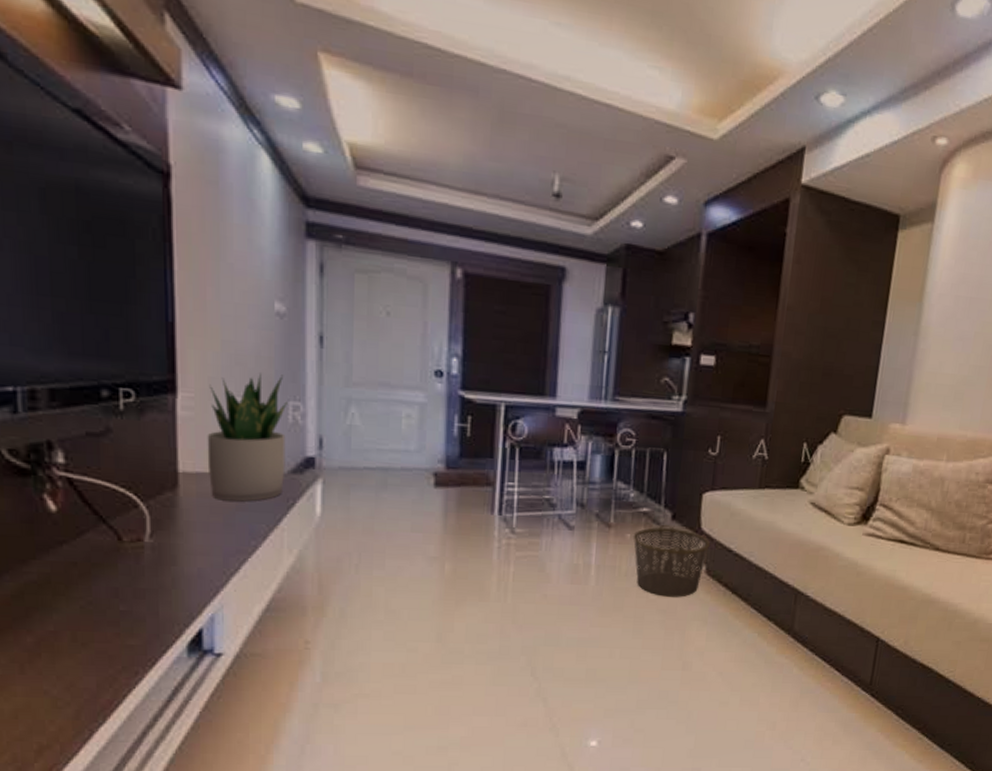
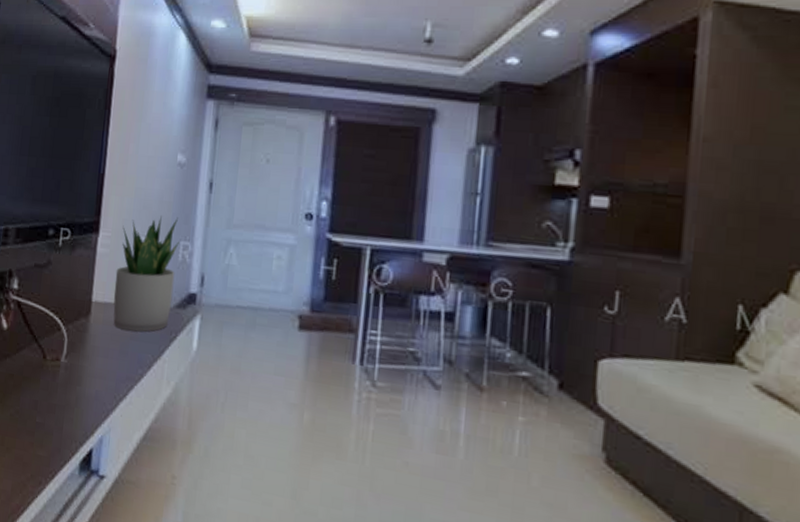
basket: present [632,524,710,597] -> none [509,394,609,490]

